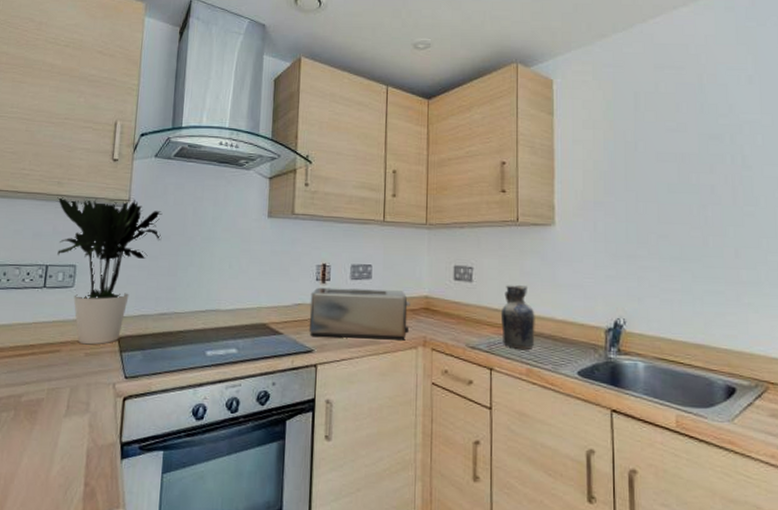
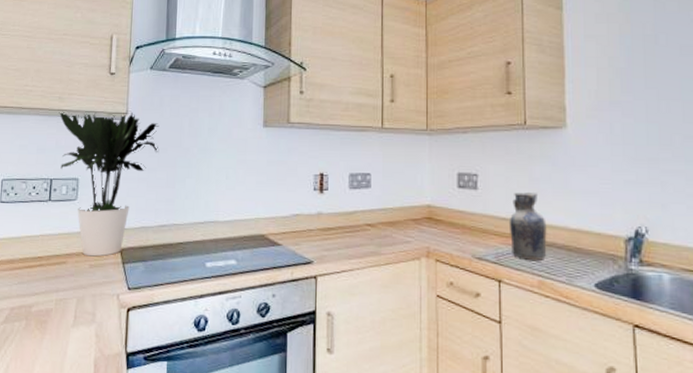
toaster: present [308,287,410,340] -> none [307,197,412,251]

